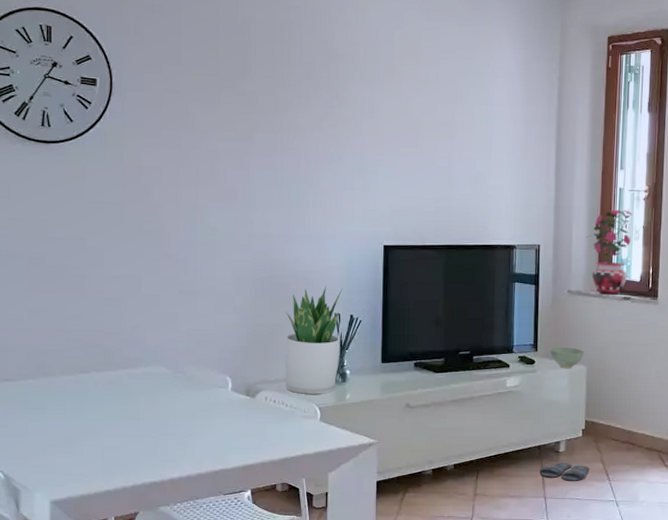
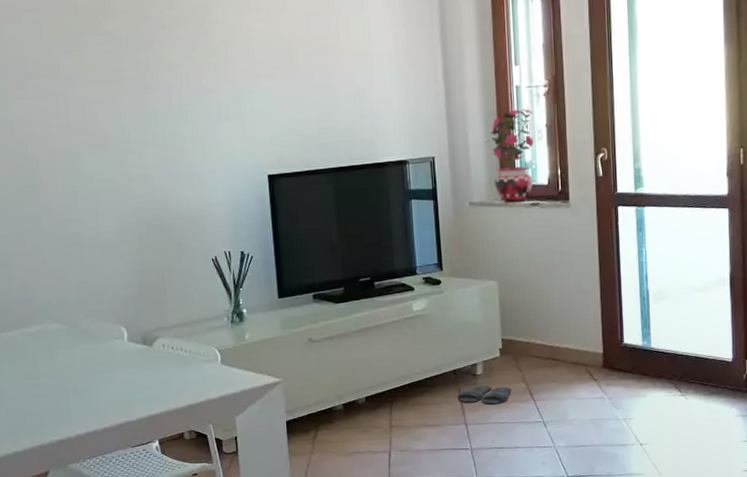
planter: present [285,287,343,394] -> none [174,224,234,338]
bowl: present [550,346,585,369] -> none [456,262,494,287]

